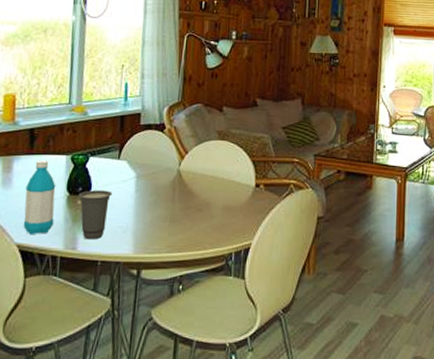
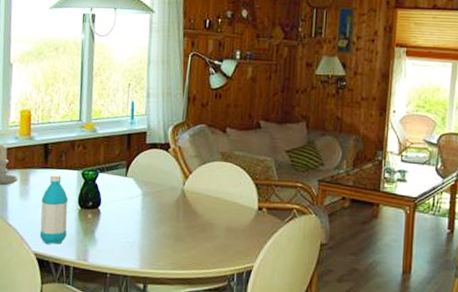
cup: present [78,190,113,240] -> none [89,205,120,253]

